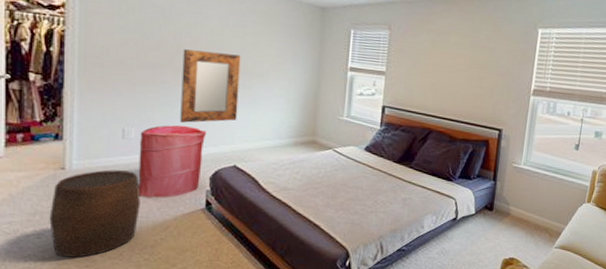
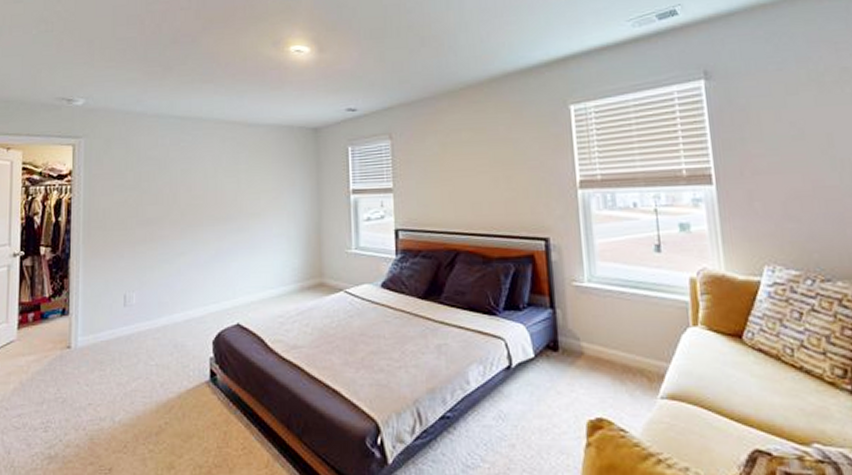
stool: present [49,169,140,258] -> none [56,343,143,453]
laundry hamper: present [138,125,207,199] -> none [140,283,207,374]
home mirror: present [180,49,241,123] -> none [179,195,237,280]

